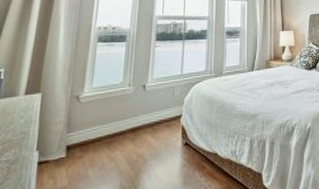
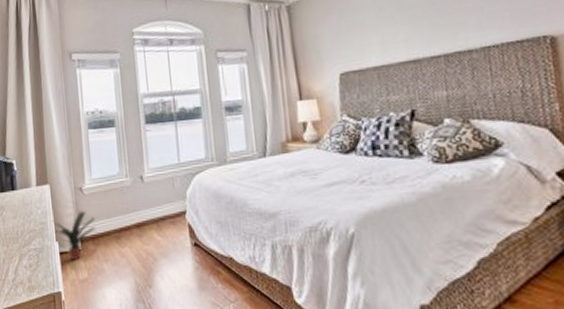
potted plant: none [35,118,89,170] -> present [52,210,97,261]

